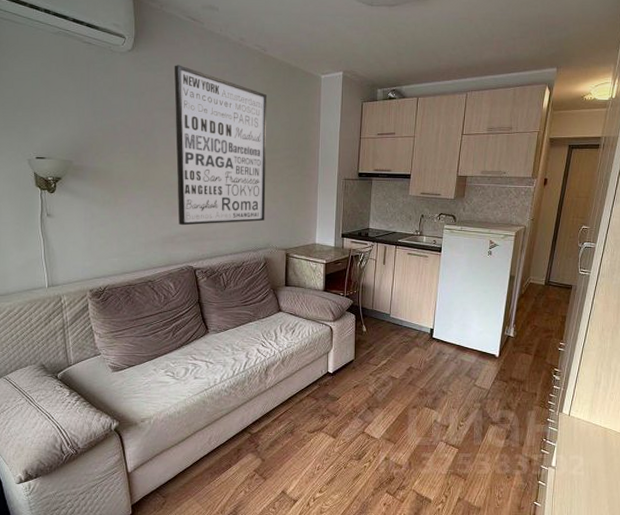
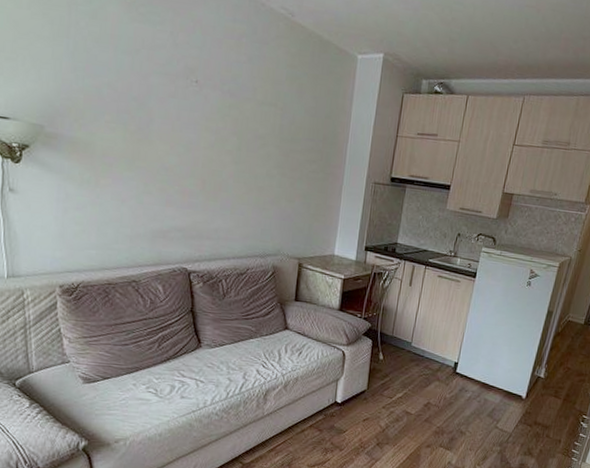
wall art: present [174,65,268,226] -> none [173,19,291,223]

